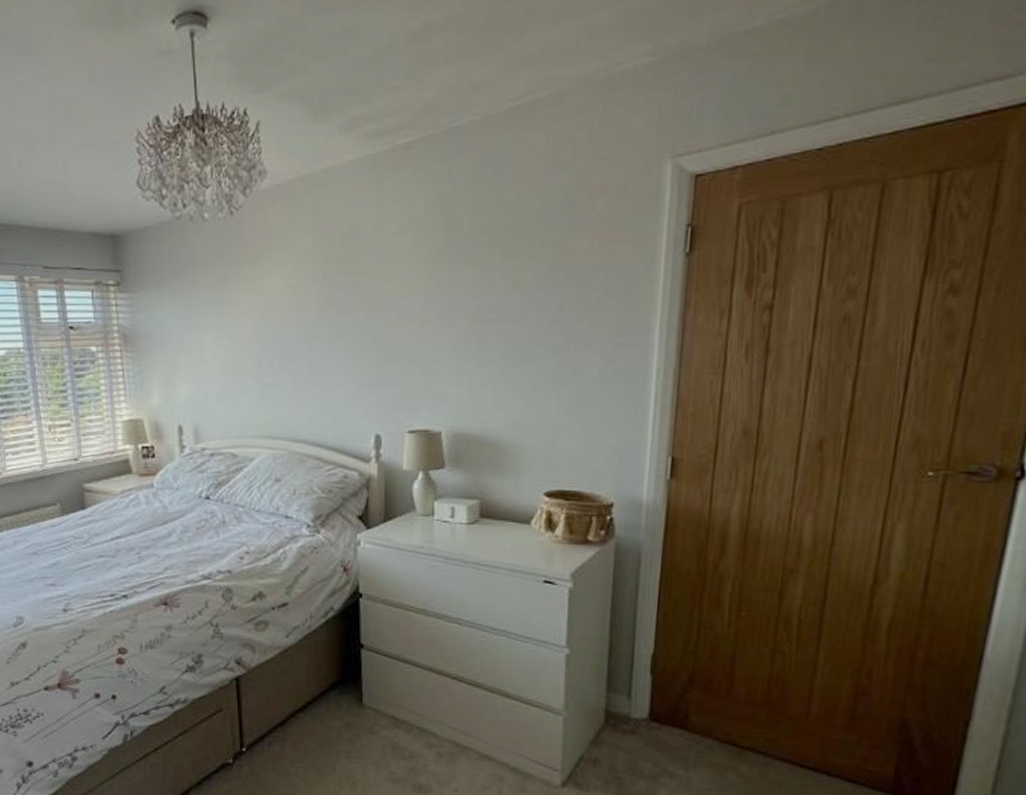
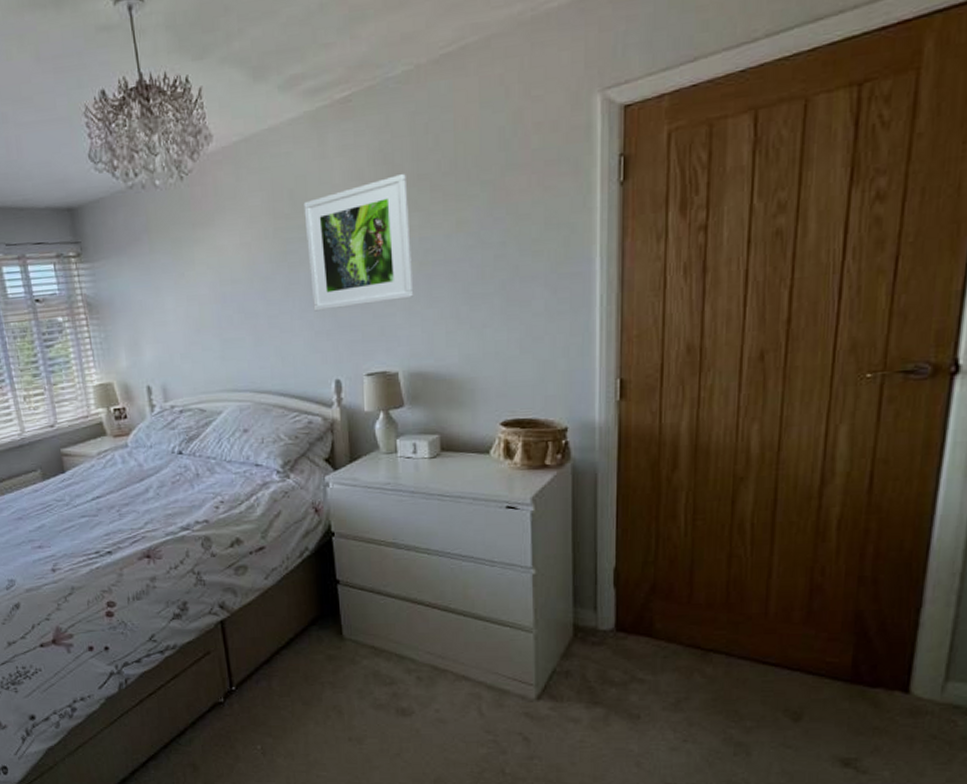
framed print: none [355,227,465,362] -> present [303,174,414,312]

